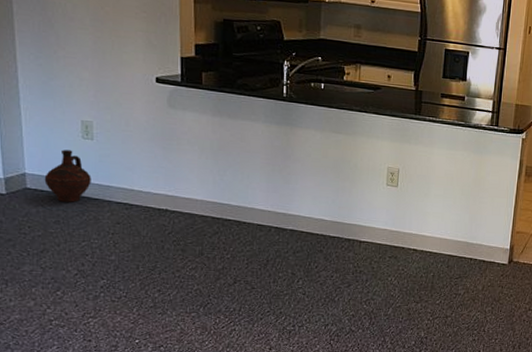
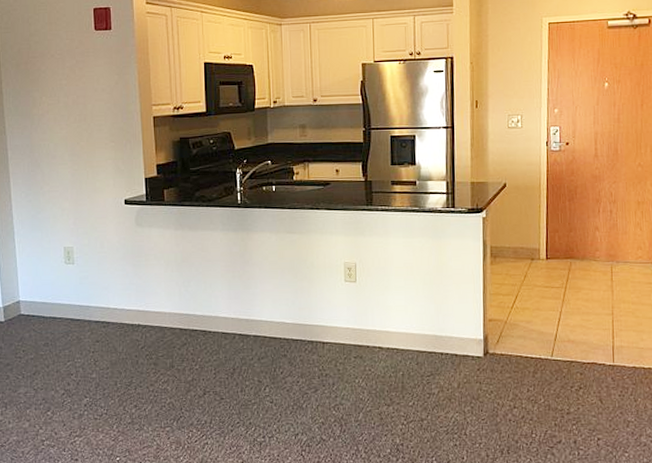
ceramic jug: present [44,150,91,202] -> none [35,276,74,325]

